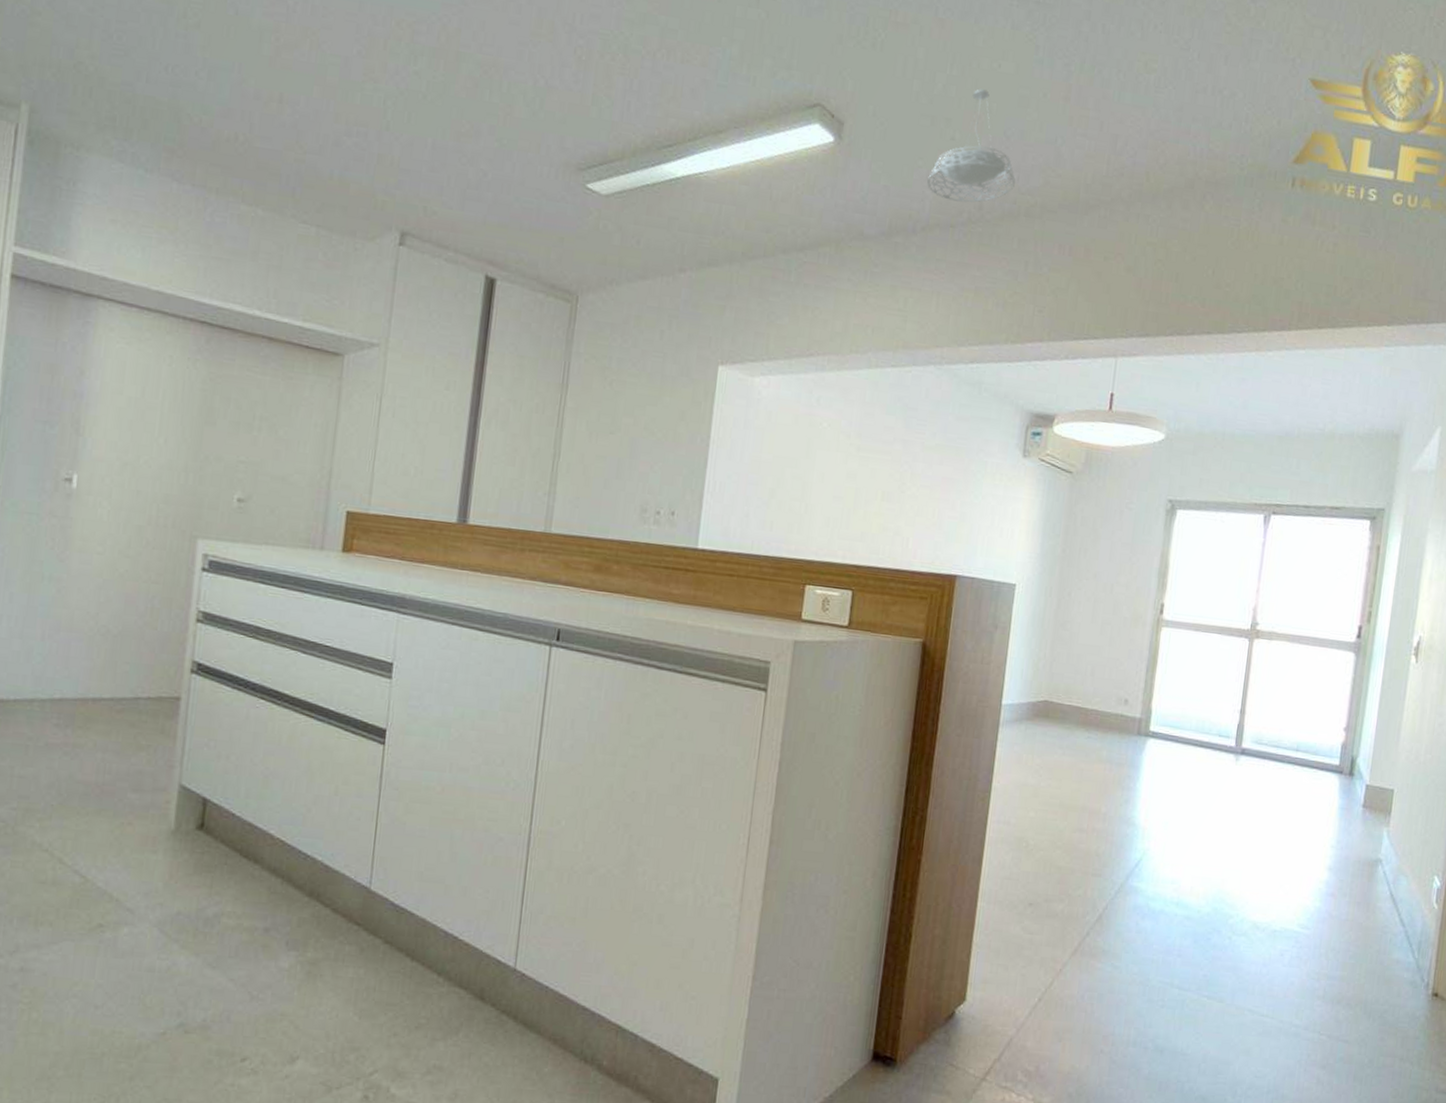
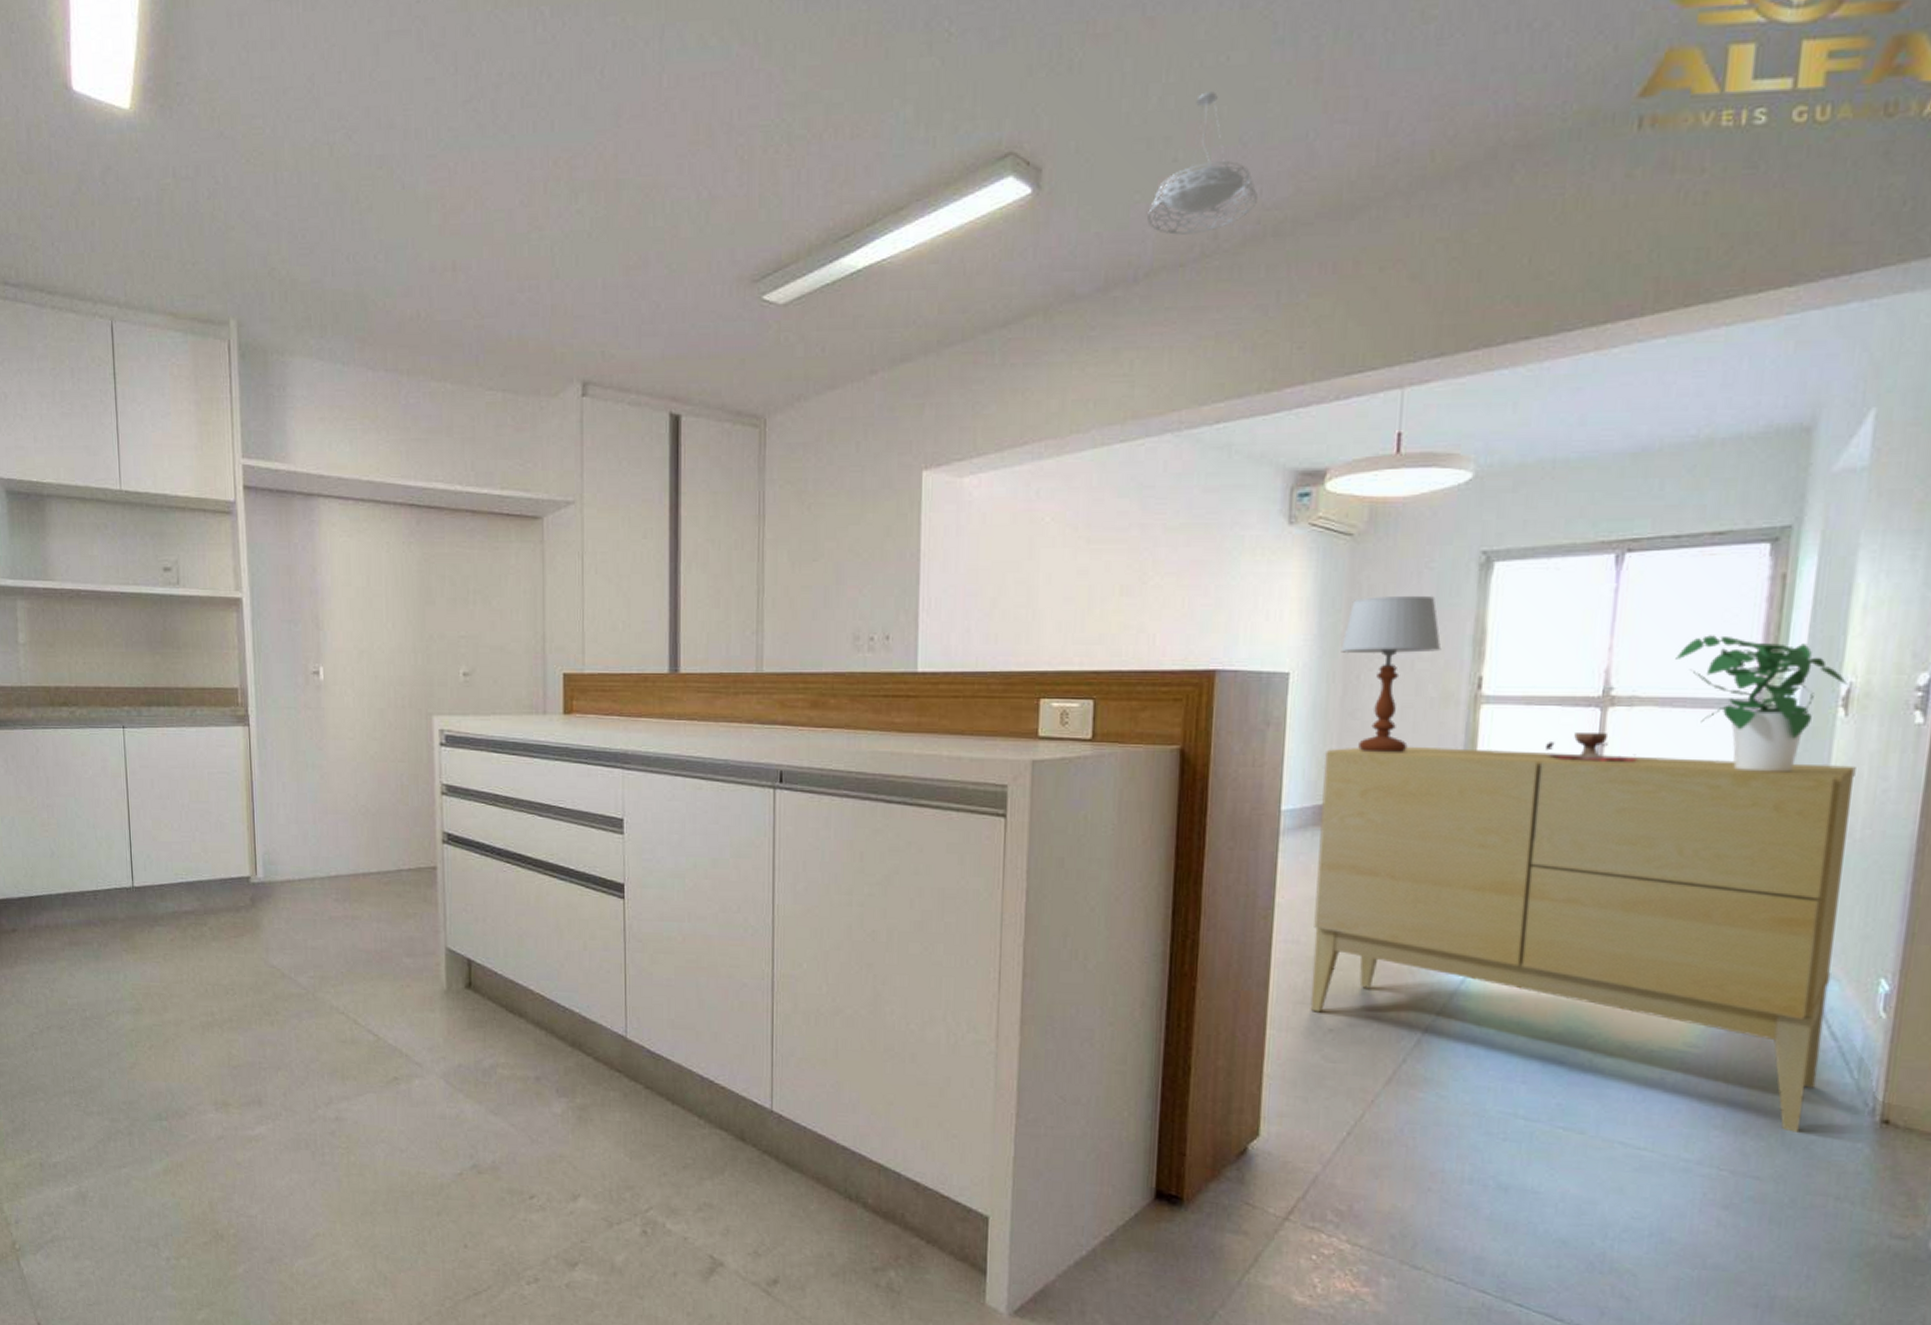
sideboard: none [1015,654,1422,1003] -> present [1310,746,1856,1132]
table lamp: none [1057,527,1135,663] -> present [1341,595,1442,753]
decorative bowl: none [1208,658,1274,686] -> present [1546,731,1637,762]
potted plant: none [1303,588,1418,704] -> present [1675,635,1848,772]

